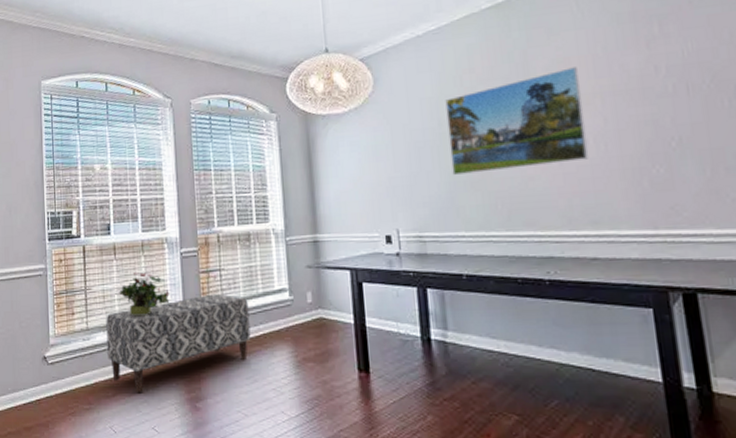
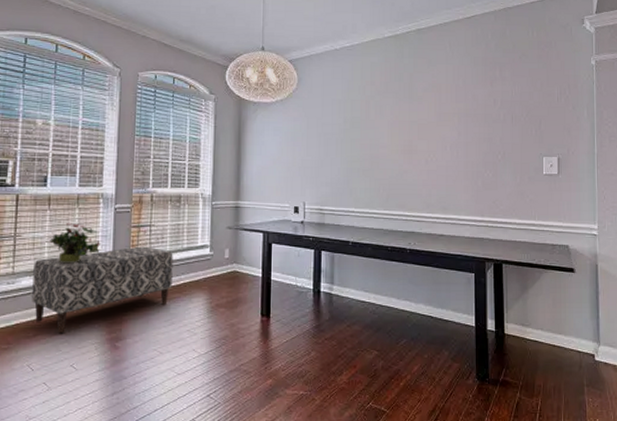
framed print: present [445,67,589,175] -> none [350,92,446,163]

